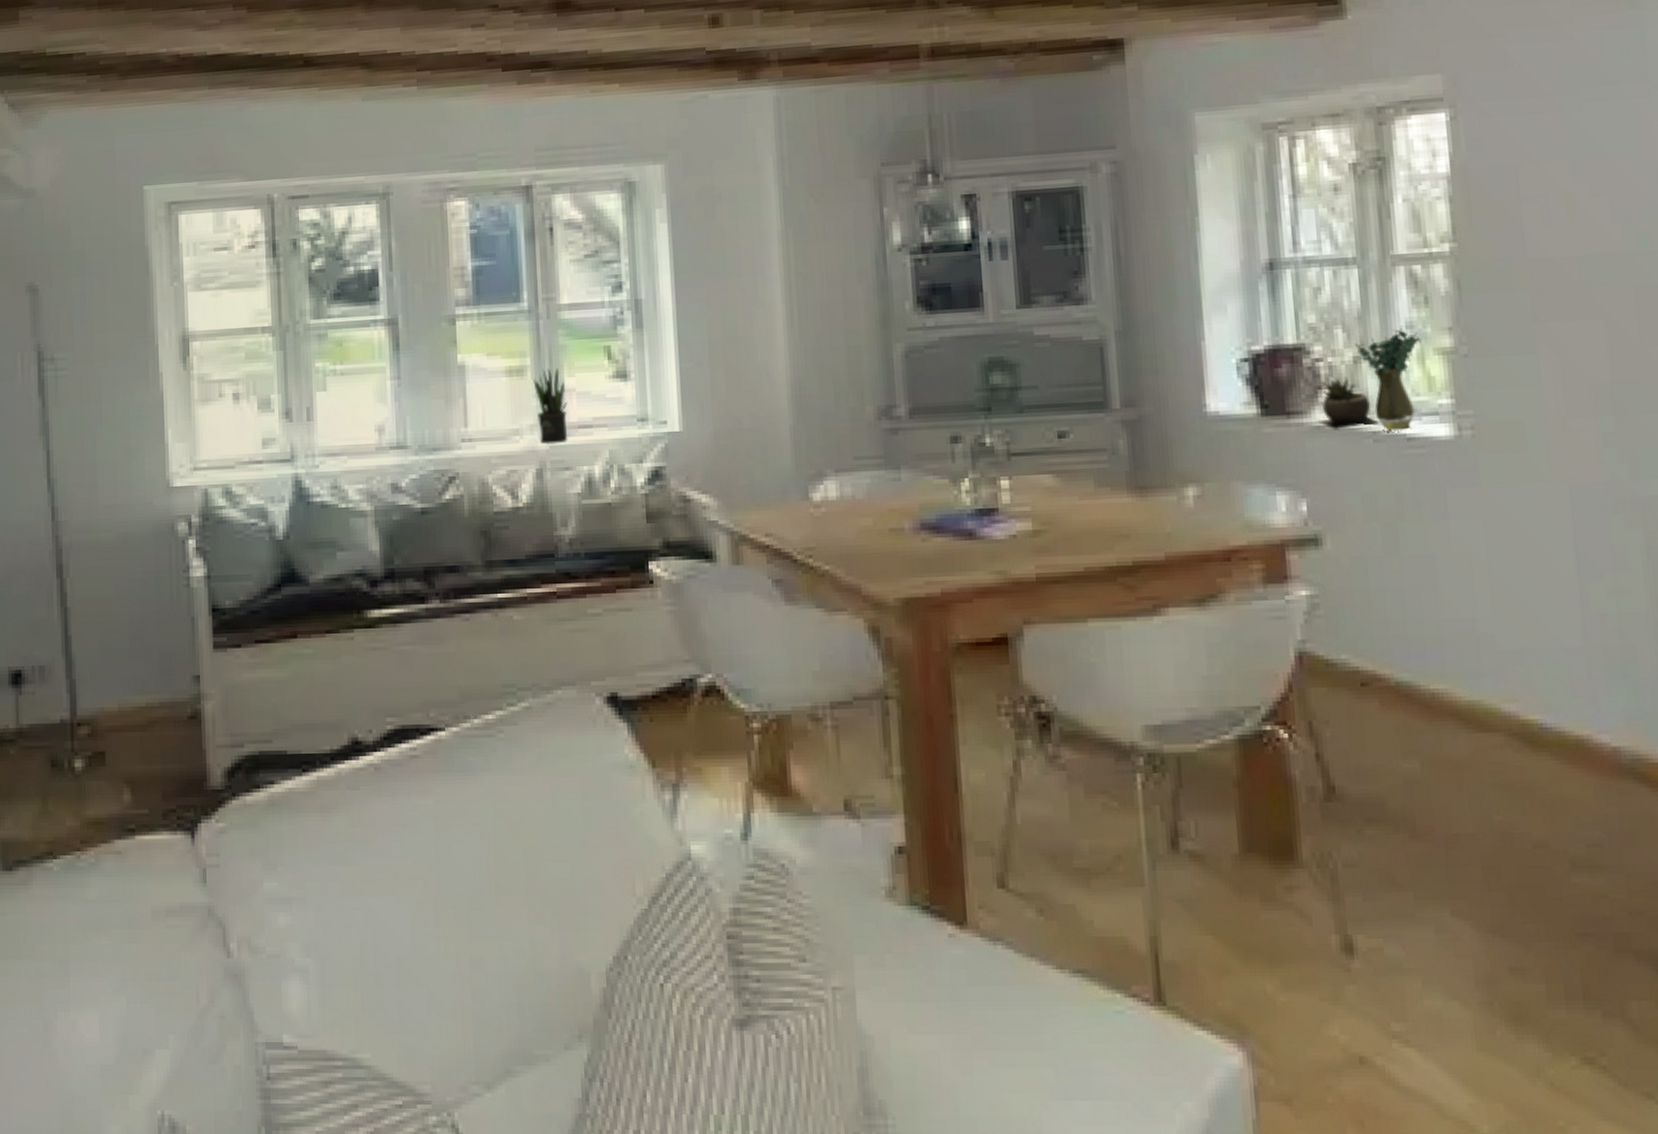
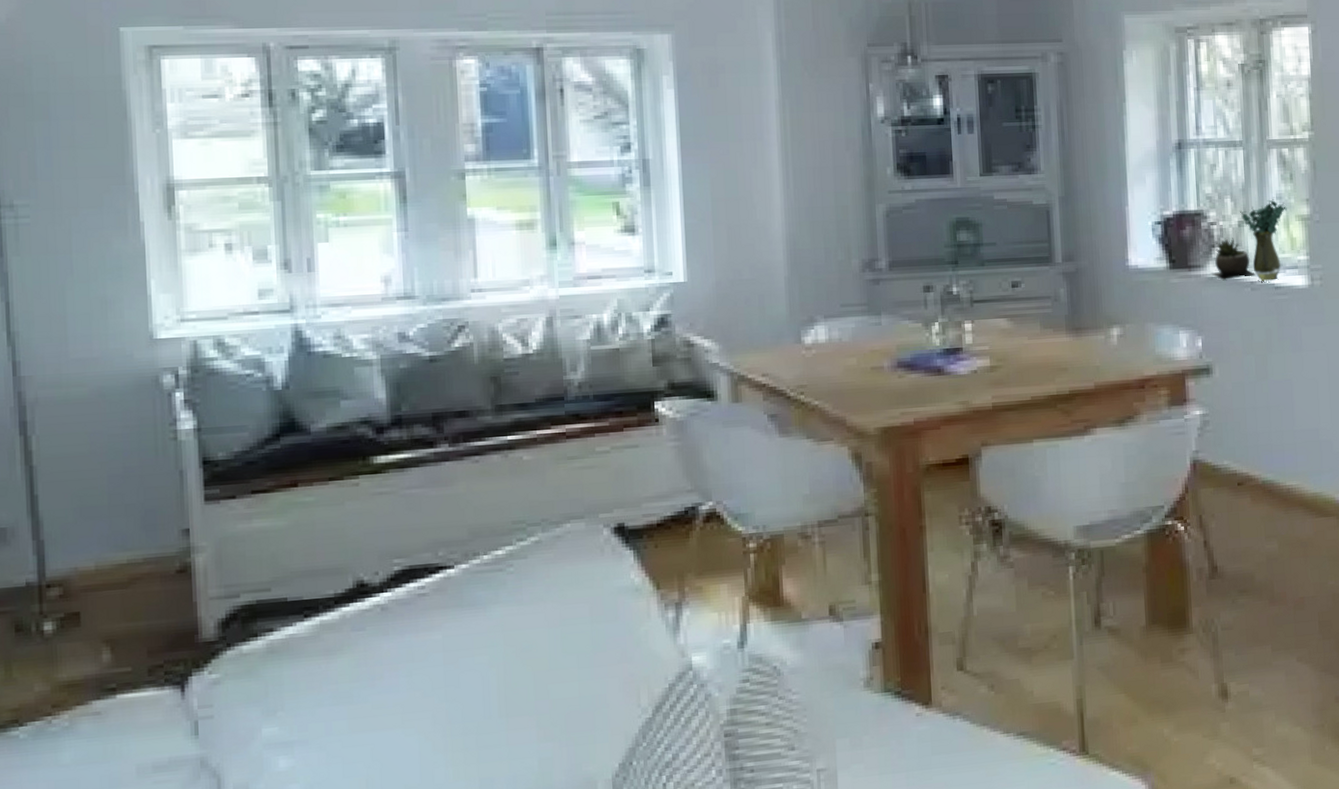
potted plant: present [533,368,568,445] -> none [543,222,578,295]

